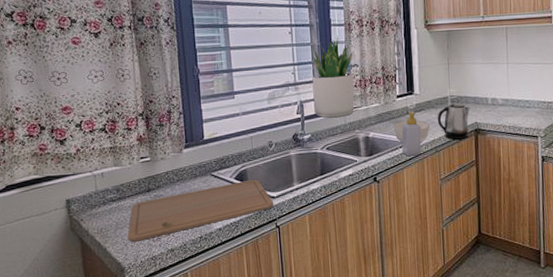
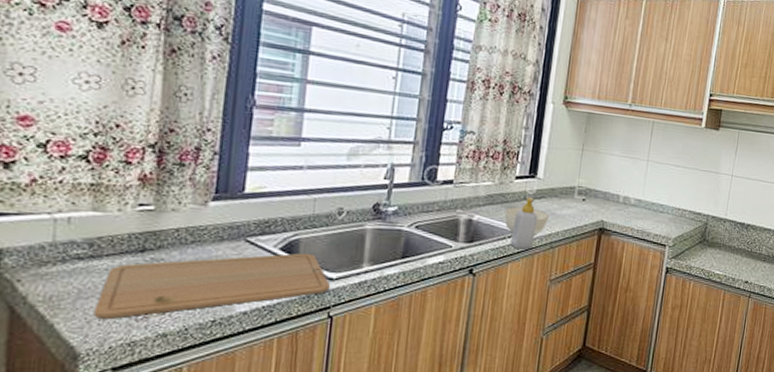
planter: present [312,35,354,118] -> none [409,92,472,191]
kettle: present [437,103,470,141] -> none [558,195,599,239]

